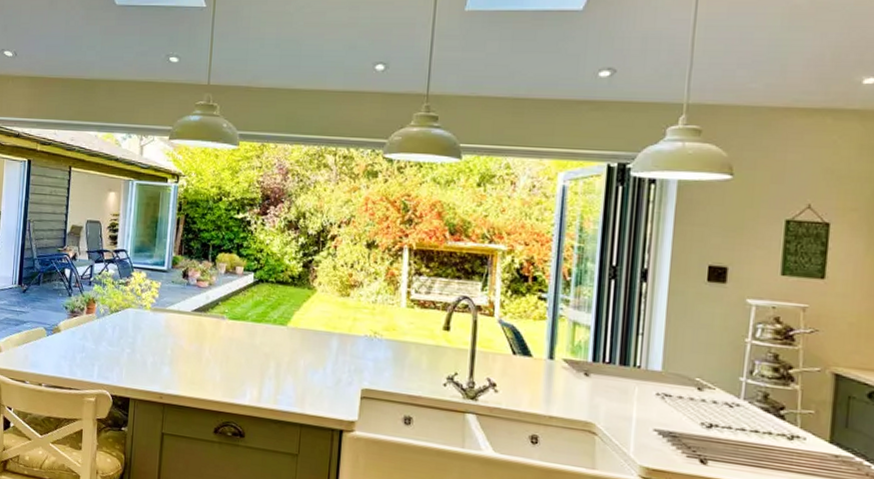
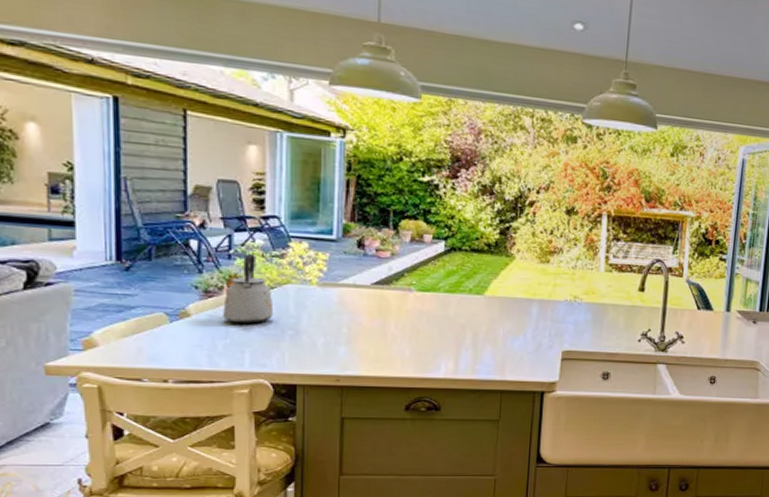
kettle: none [82,281,118,341] -> present [223,254,274,324]

